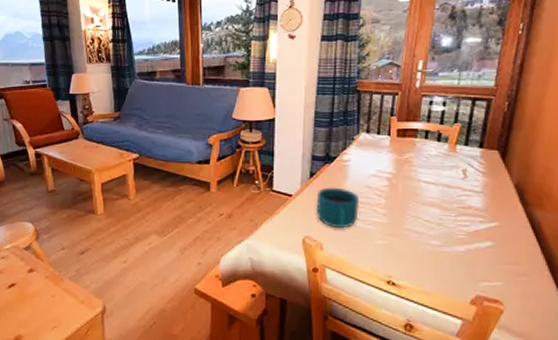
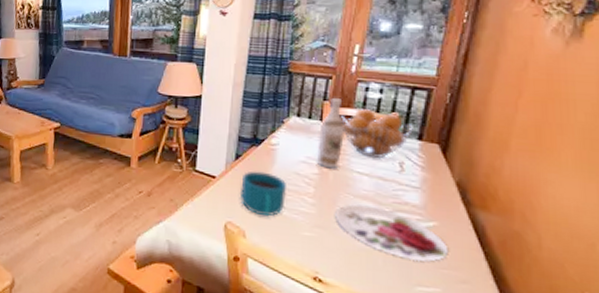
wine bottle: none [387,112,411,180] -> present [317,97,344,169]
plate: none [405,212,509,260] -> present [335,204,449,262]
fruit basket: none [408,122,475,168] -> present [341,109,413,159]

